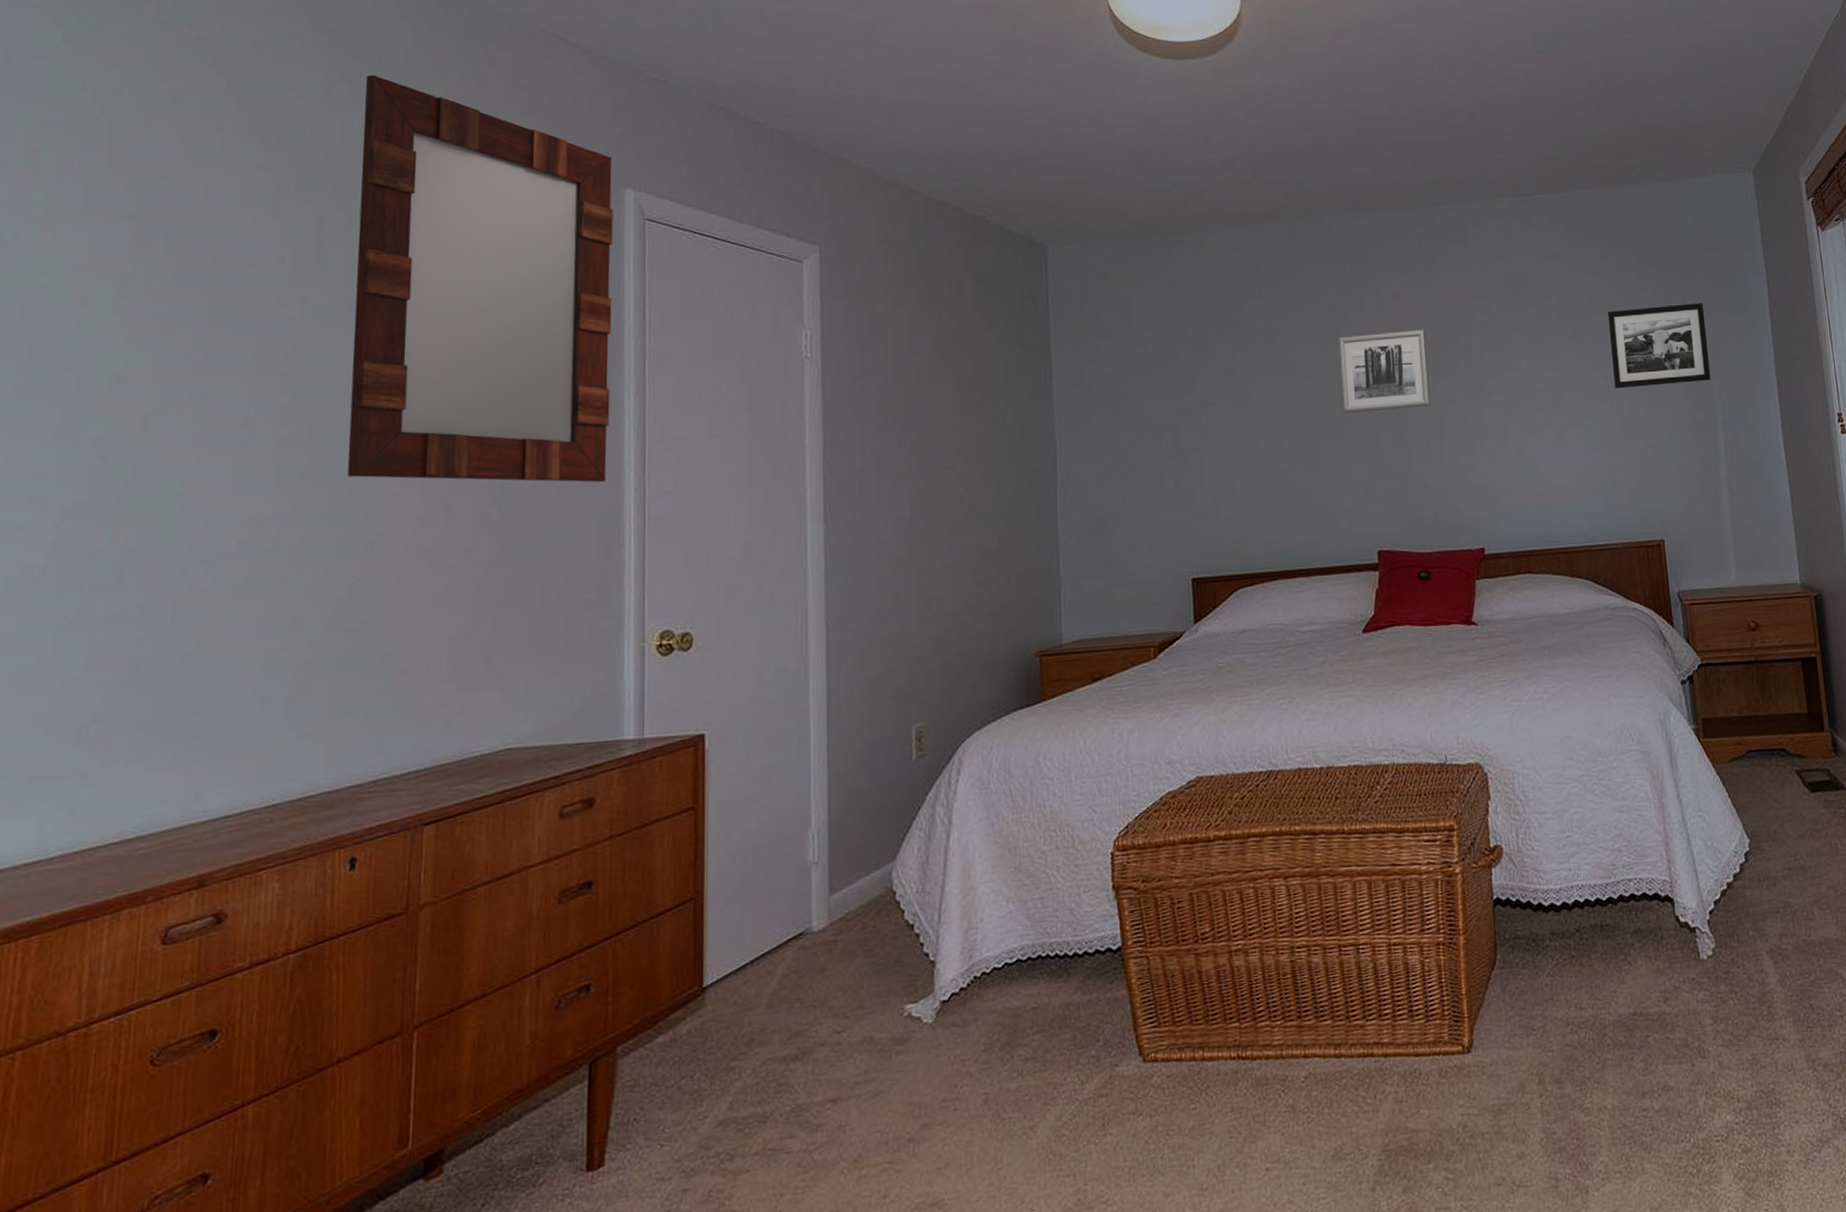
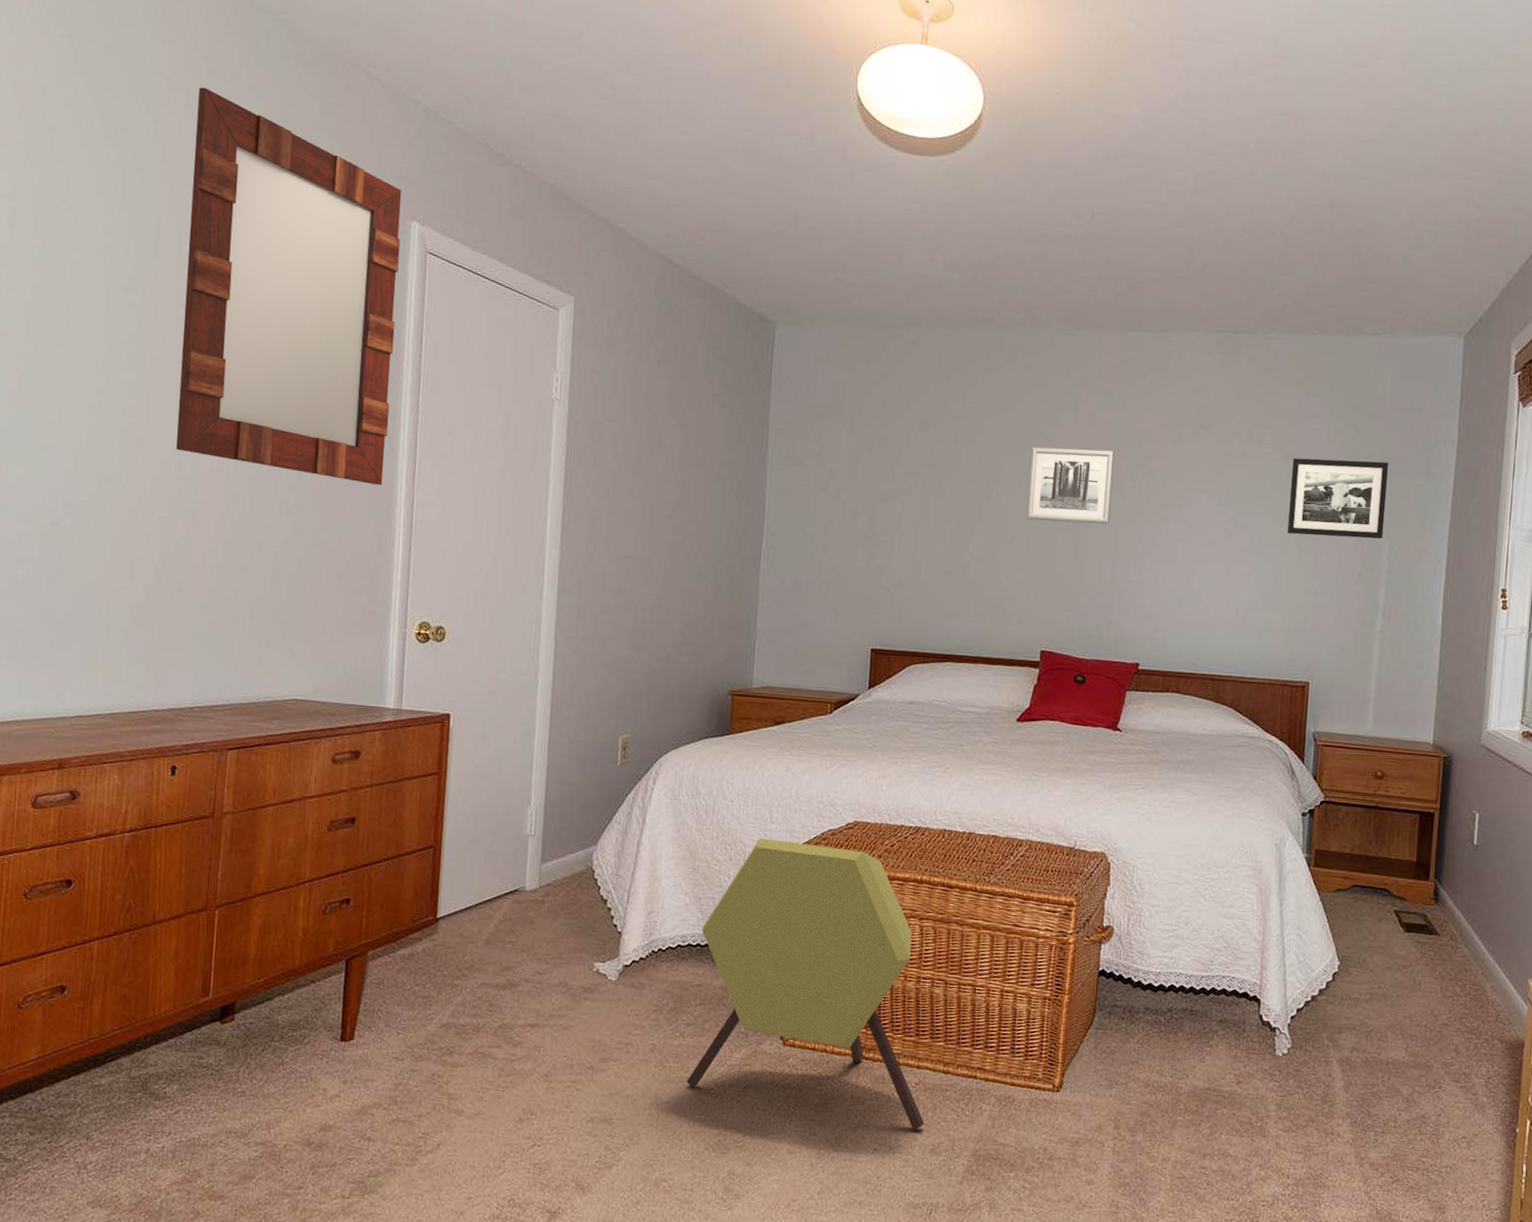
speaker: none [1031,810,1321,1139] -> present [686,838,925,1130]

